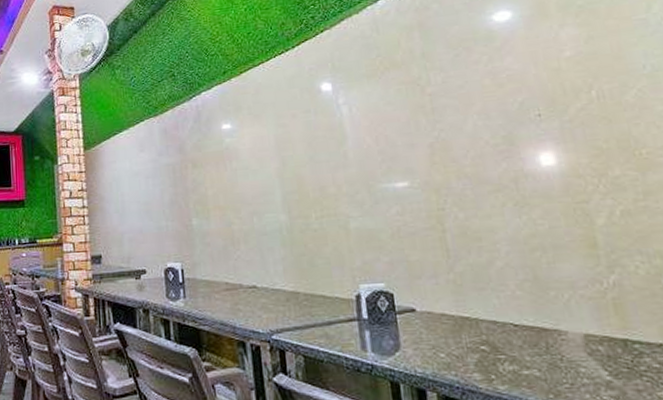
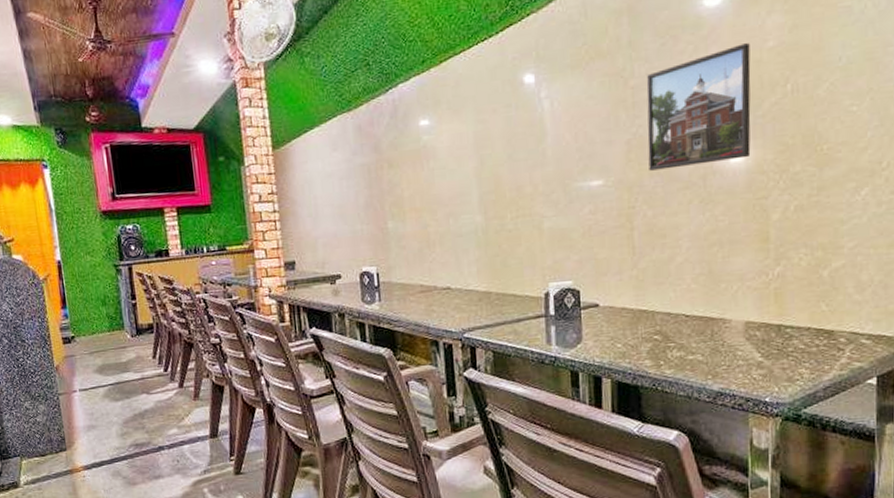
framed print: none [444,53,563,173] -> present [646,43,751,171]

